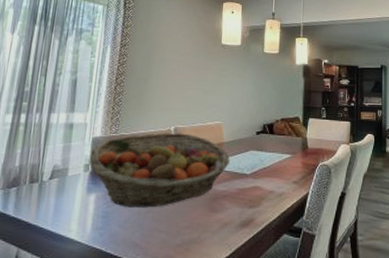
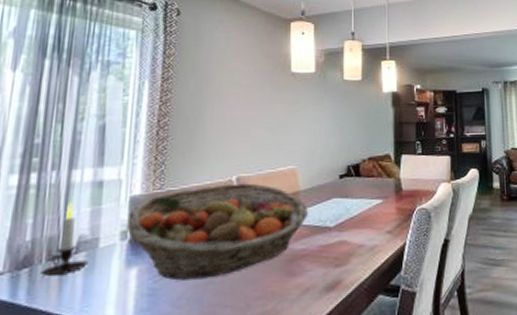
candle: none [25,138,60,196] -> present [41,201,89,277]

